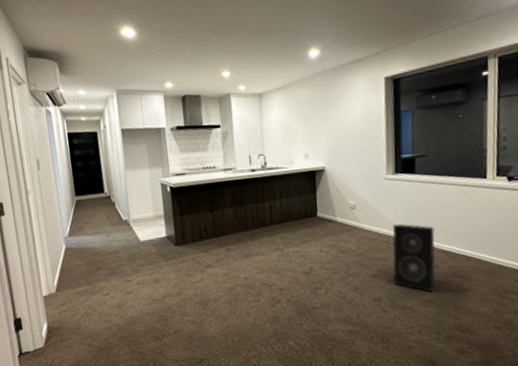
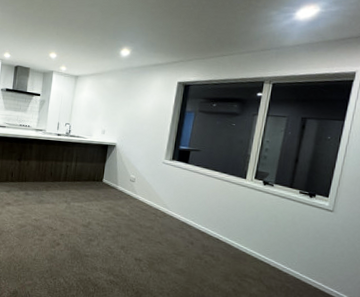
speaker: present [392,223,435,292] -> none [154,200,196,263]

